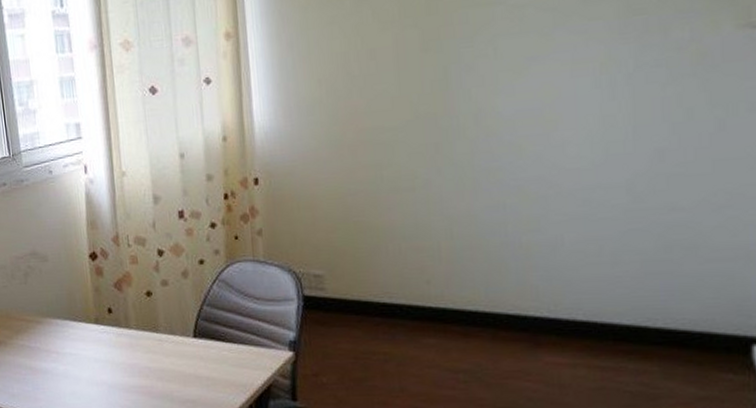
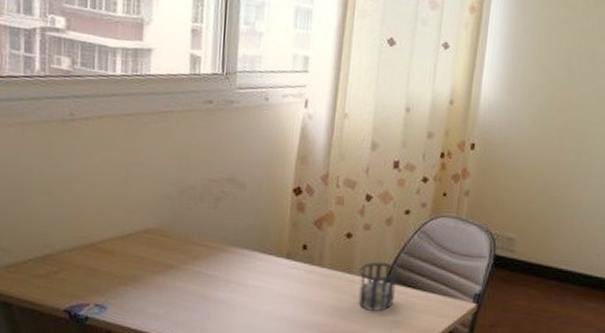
cup: none [165,317,205,369] -> present [358,262,399,311]

